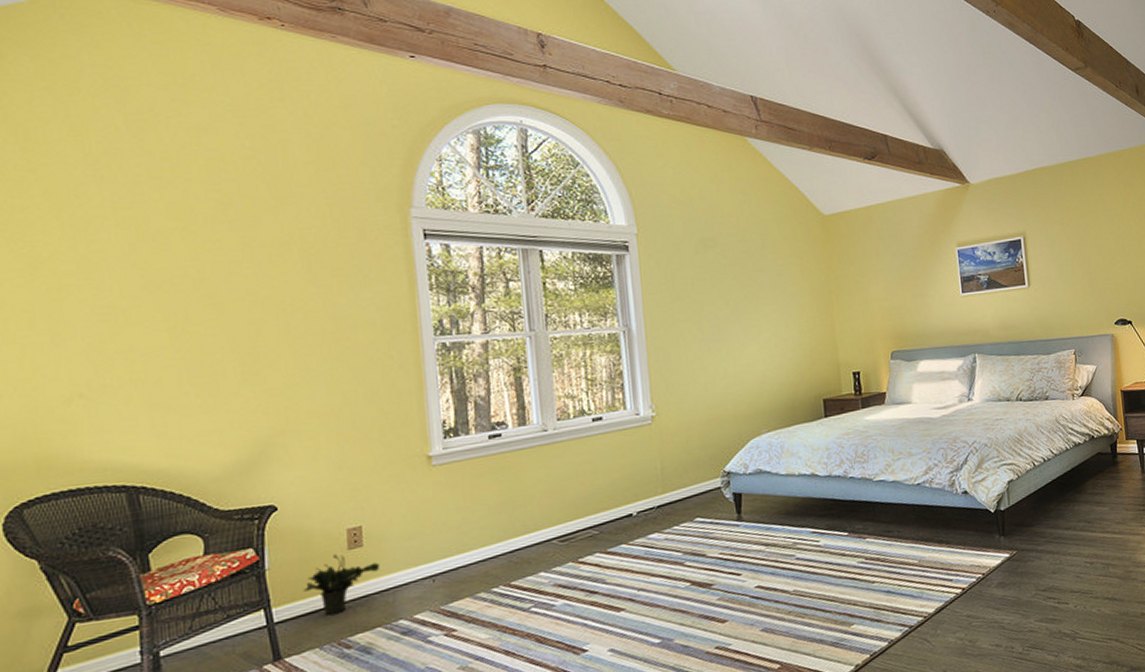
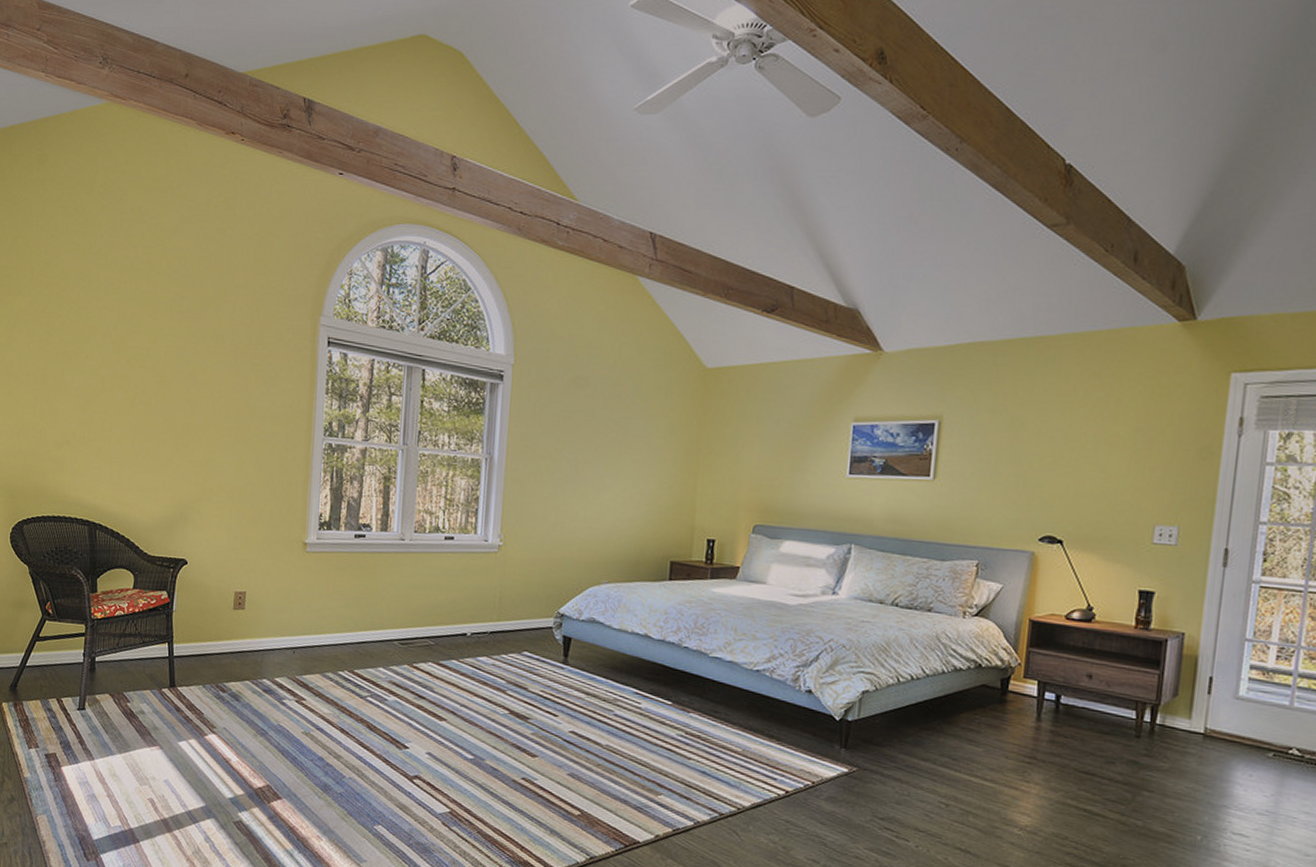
potted plant: present [302,553,380,615] -> none [196,610,255,661]

